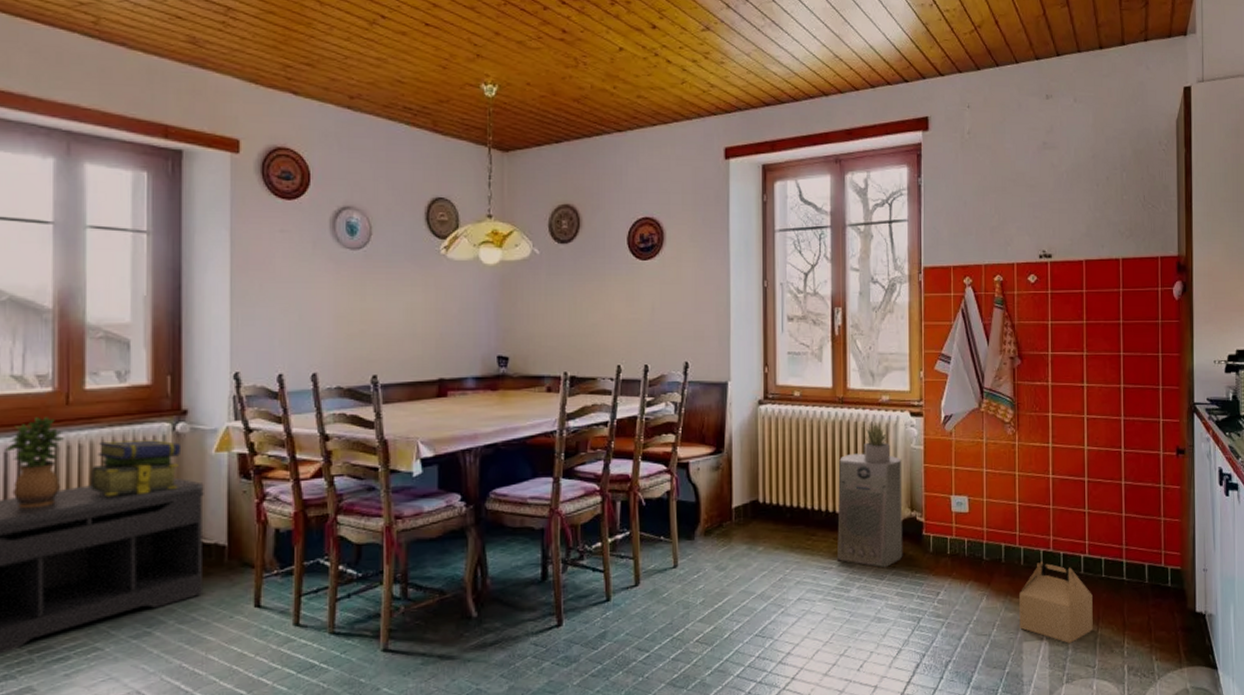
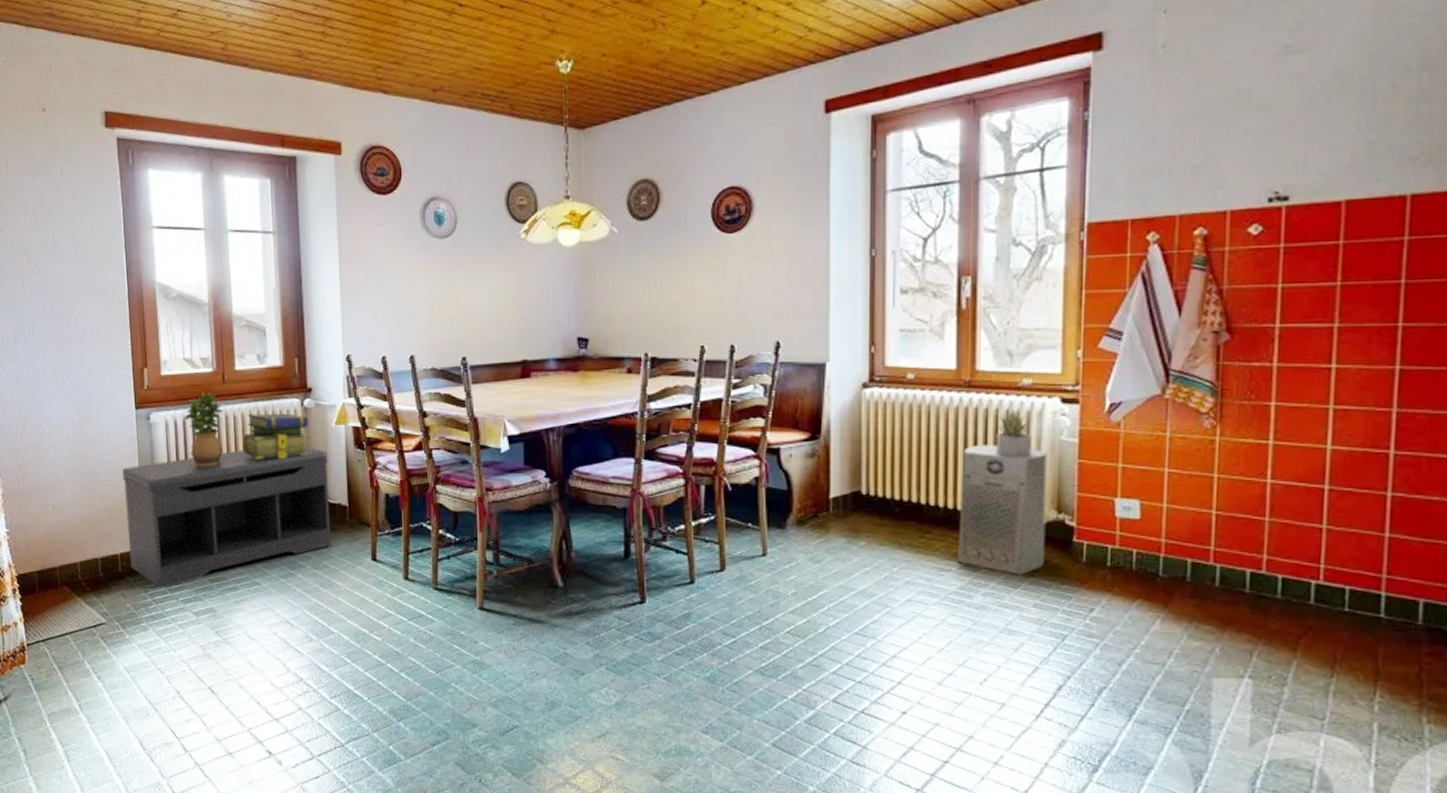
cardboard box: present [1019,561,1093,644] -> none [1209,584,1327,687]

